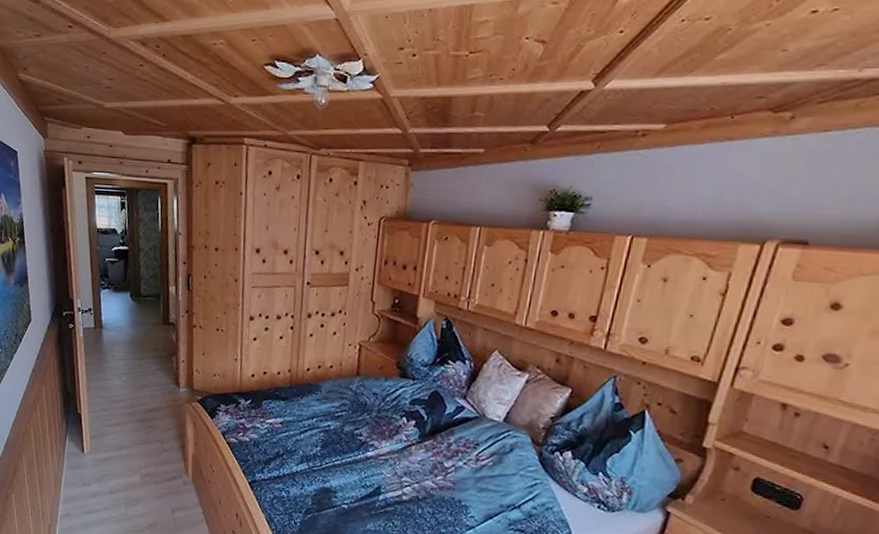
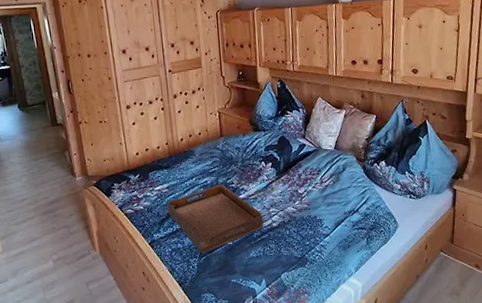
serving tray: none [276,433,392,511] -> present [166,184,264,254]

